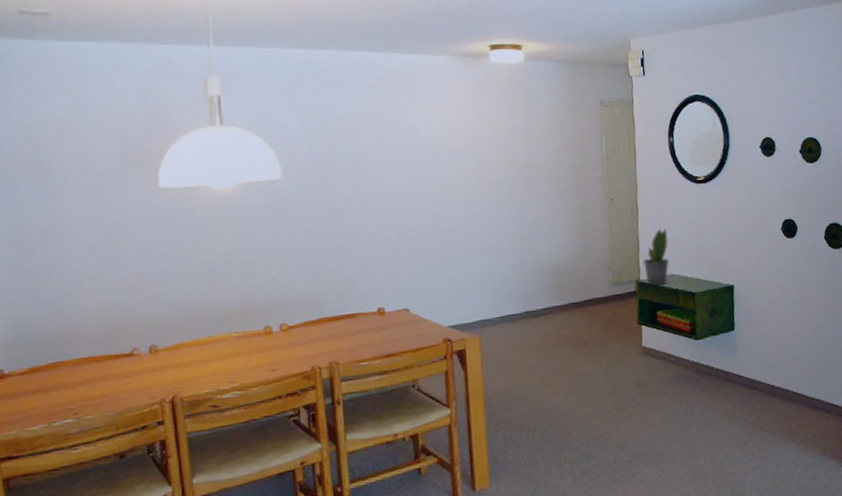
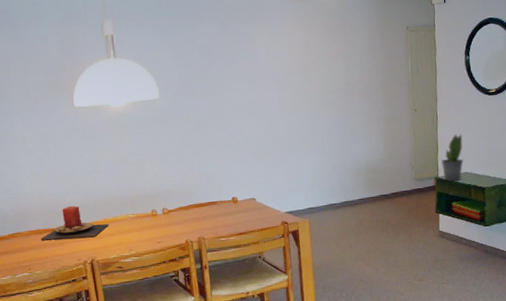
candle: none [96,321,202,372] -> present [40,205,109,241]

